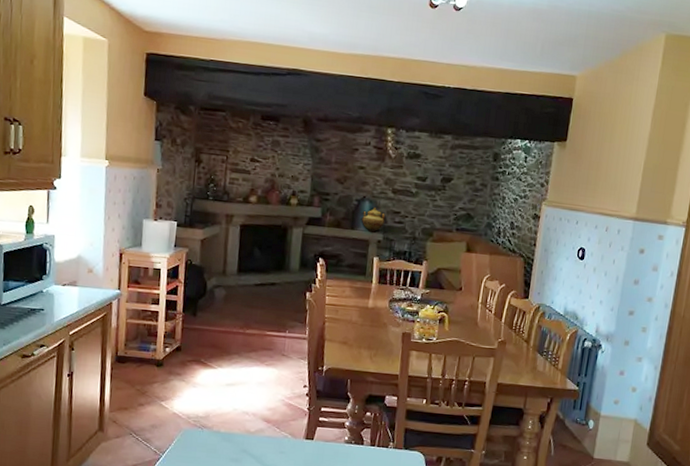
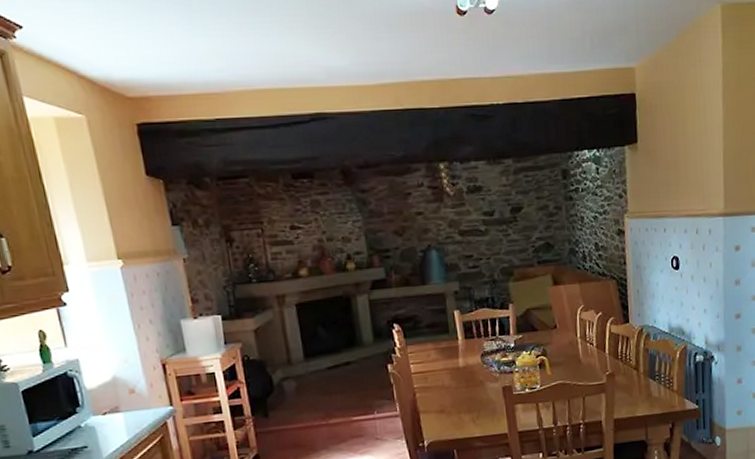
ceramic pot: present [362,207,385,234] -> none [431,255,458,285]

